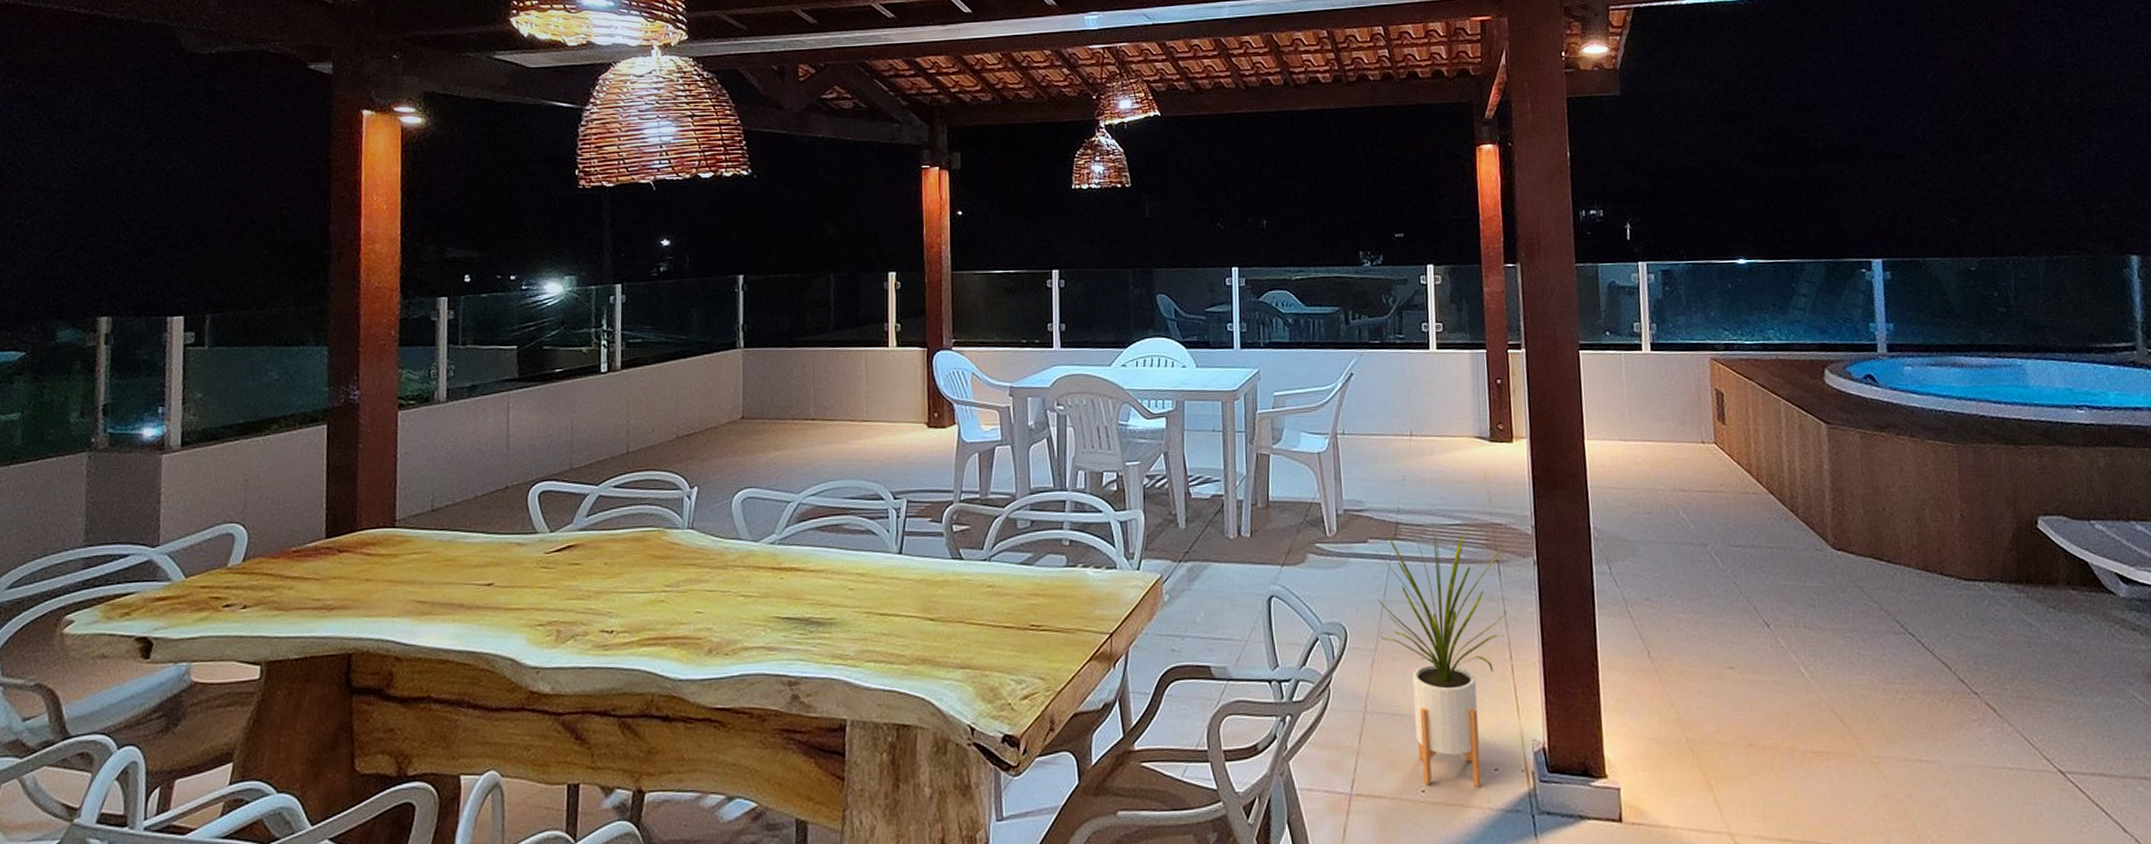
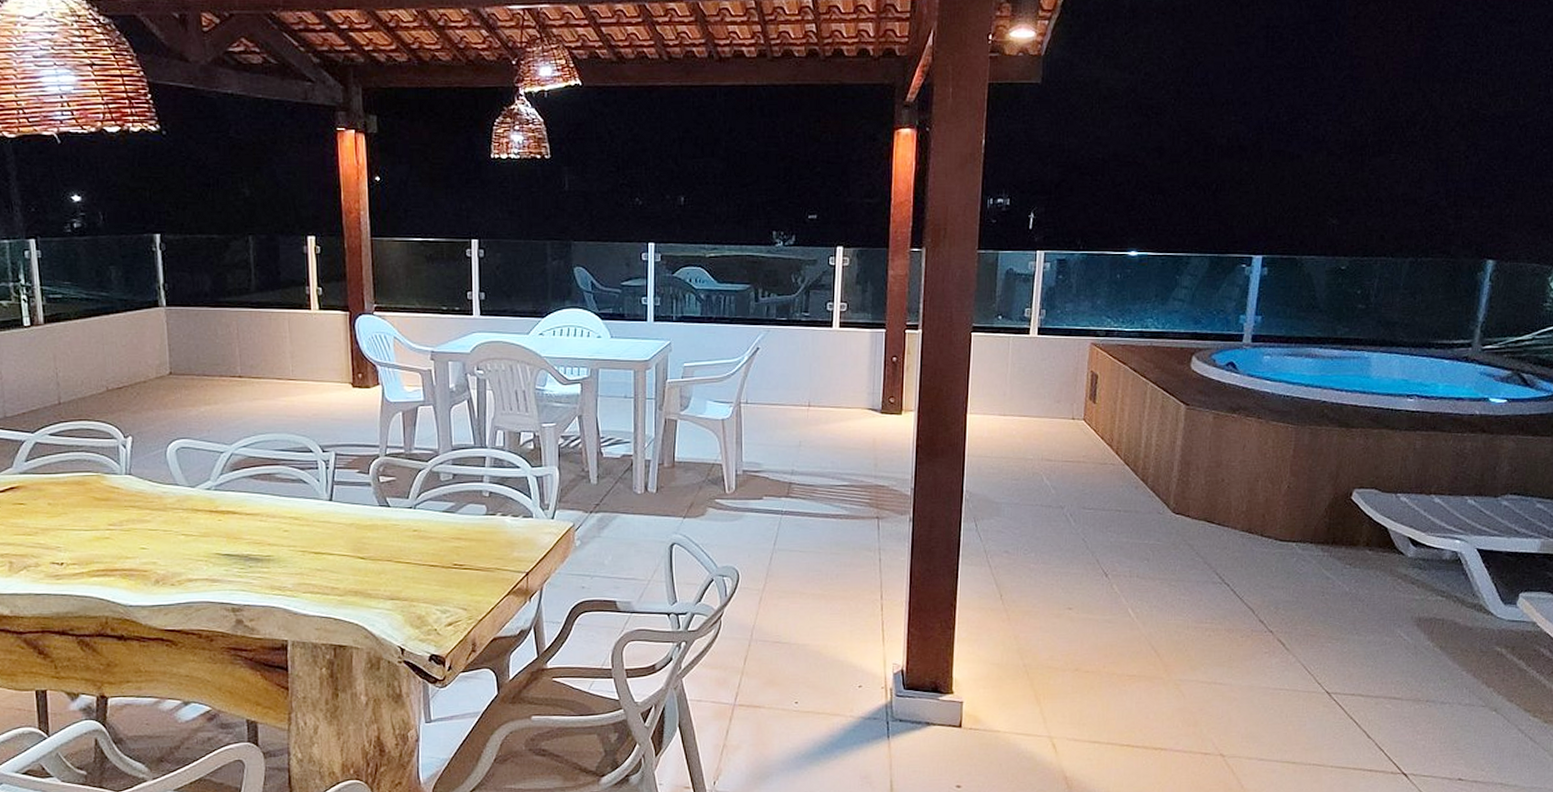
house plant: present [1374,522,1508,787] -> none [767,483,883,700]

